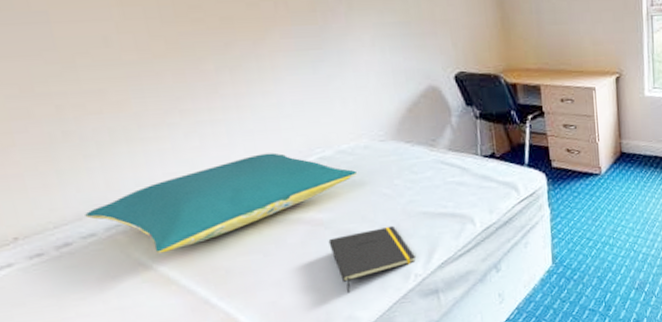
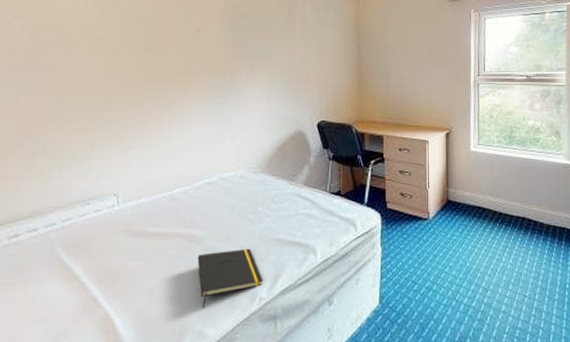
pillow: present [85,152,358,254] -> none [35,175,232,252]

